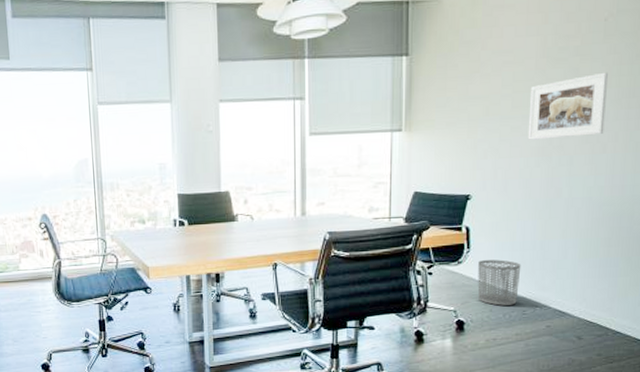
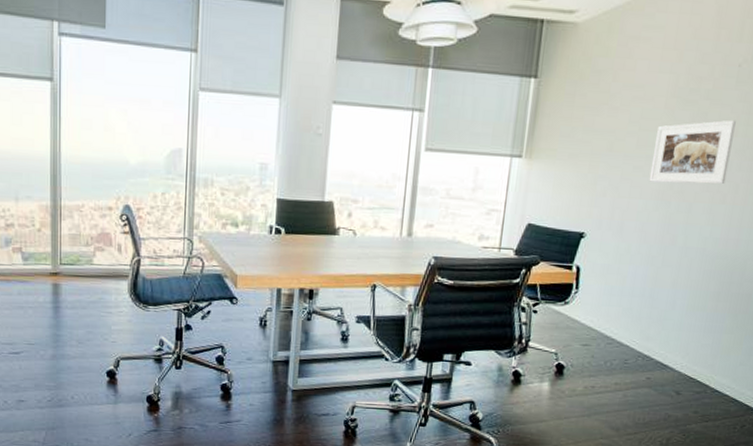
waste bin: present [477,259,521,306] -> none [581,303,628,353]

